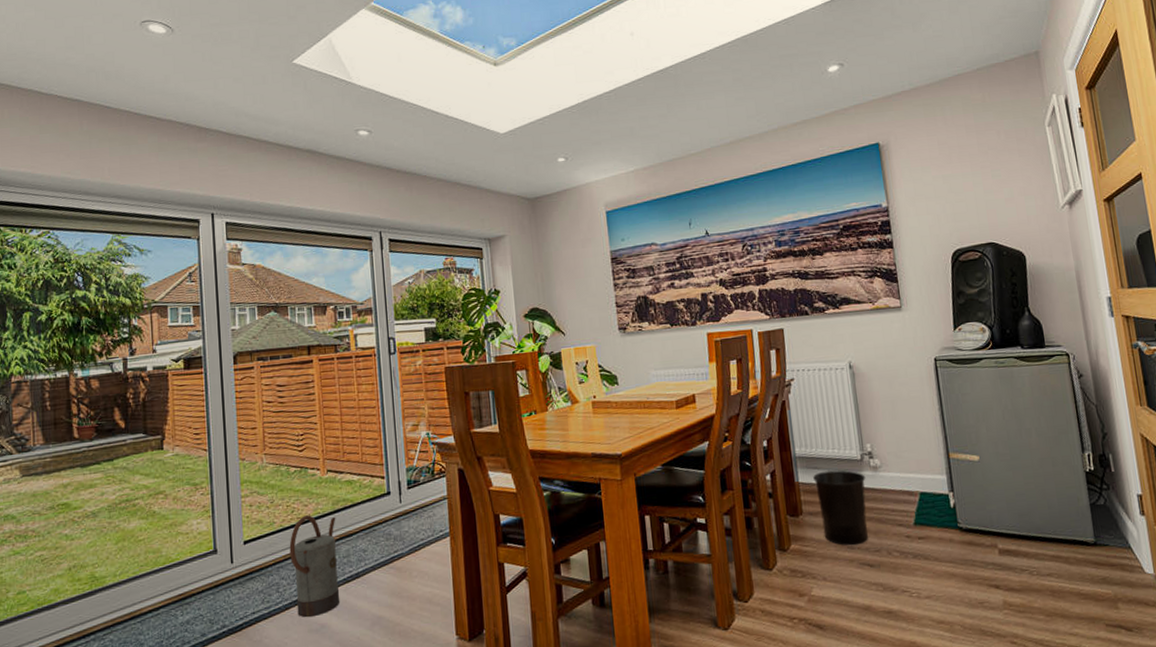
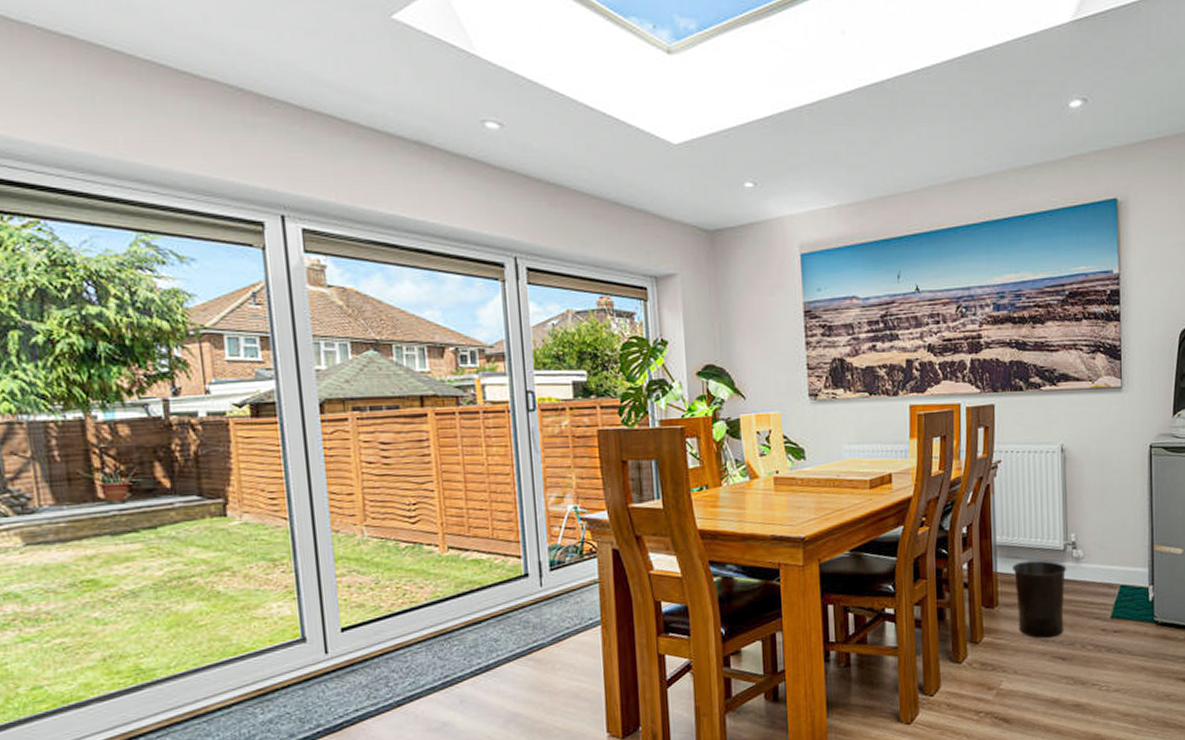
watering can: present [289,515,340,617] -> none [400,599,467,715]

